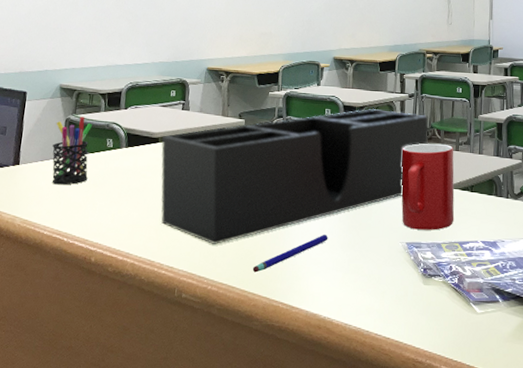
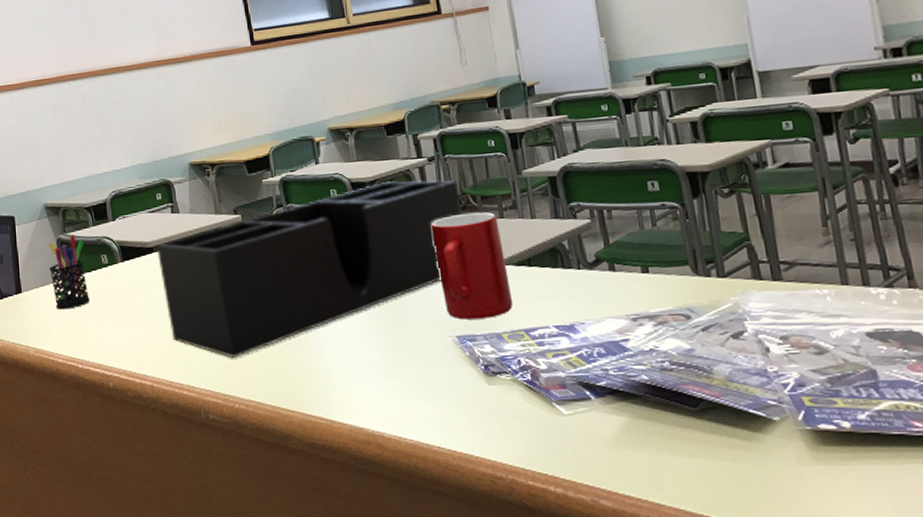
pen: present [252,235,328,273] -> none [280,336,361,386]

